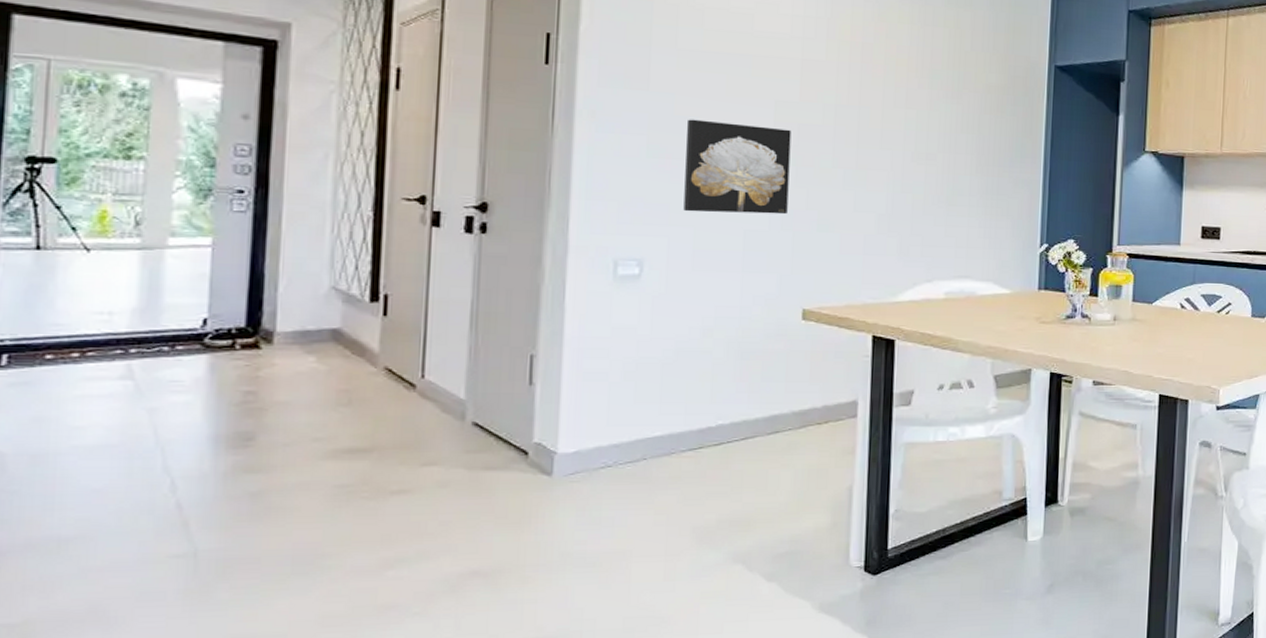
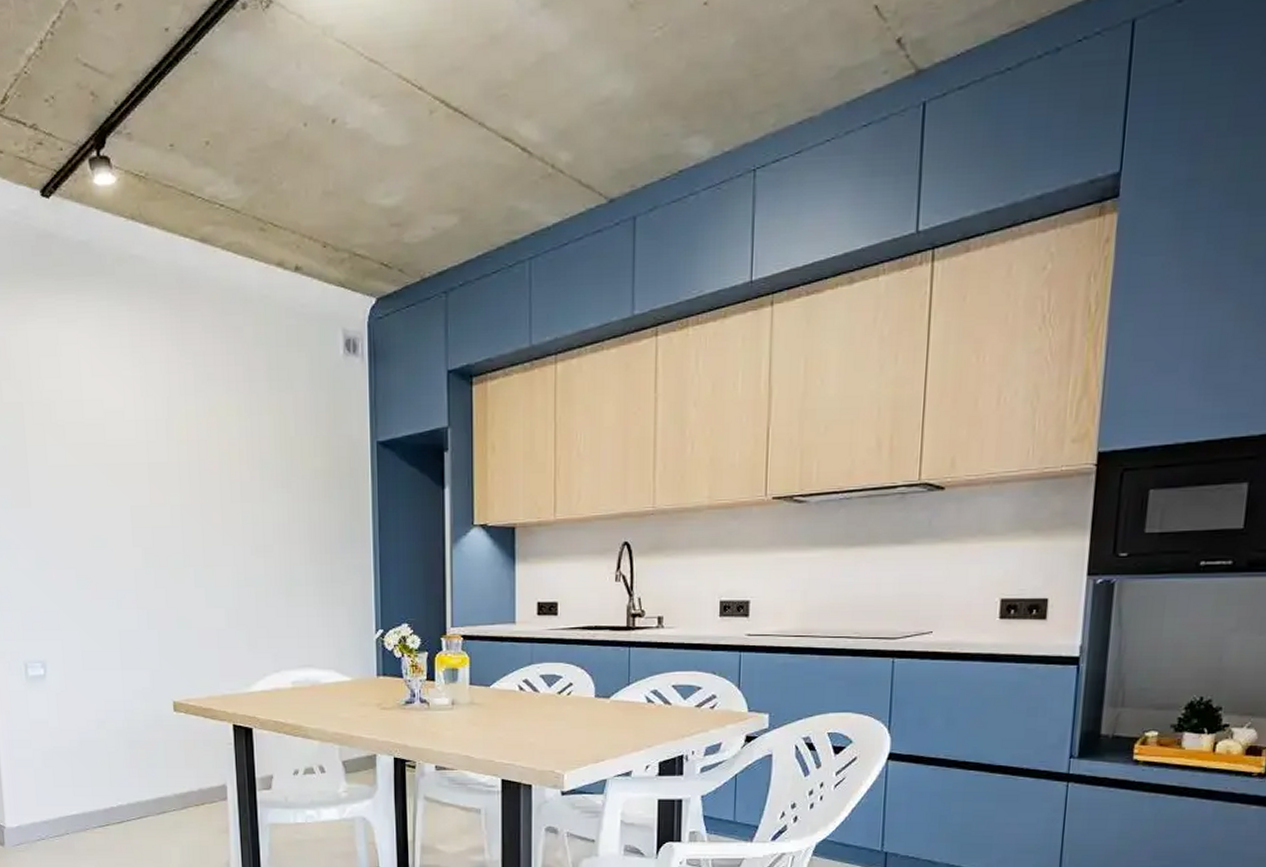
wall art: present [683,119,791,215] -> none [63,530,152,617]

